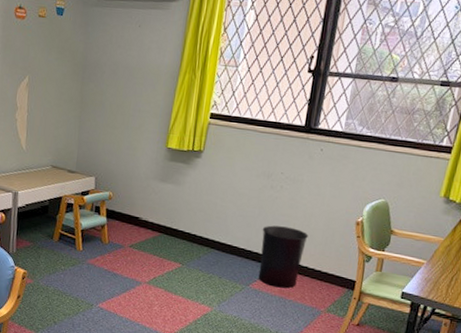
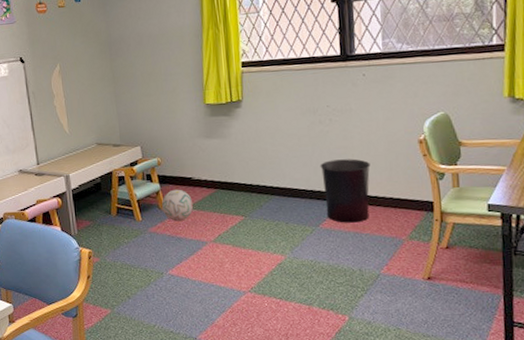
ball: none [104,226,136,258] -> present [161,189,194,221]

